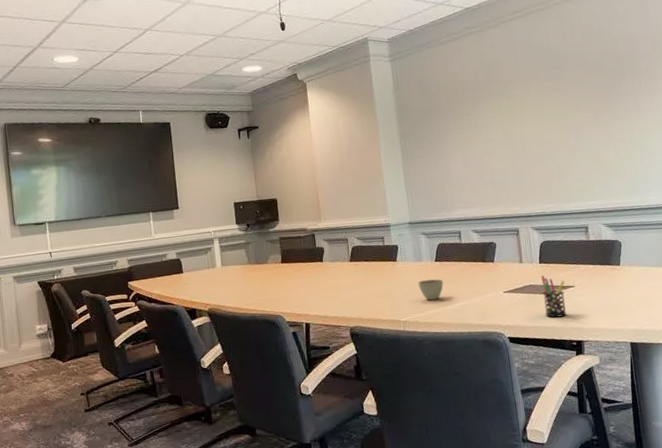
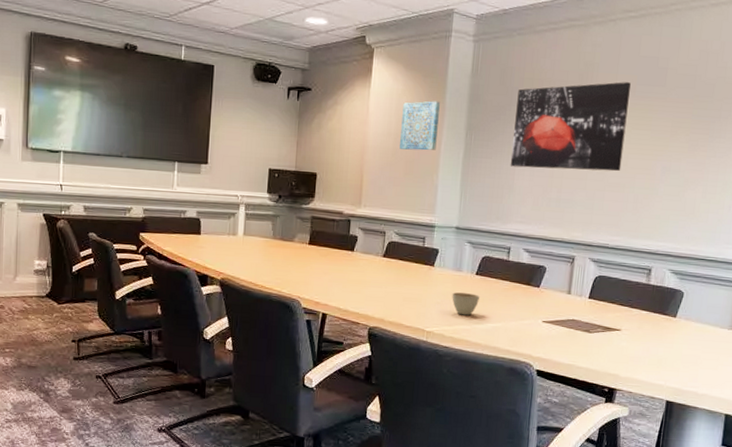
wall art: none [340,117,377,164] -> present [400,101,440,151]
wall art: none [437,70,541,161] -> present [510,82,631,172]
pen holder: present [541,276,567,318] -> none [582,312,612,360]

